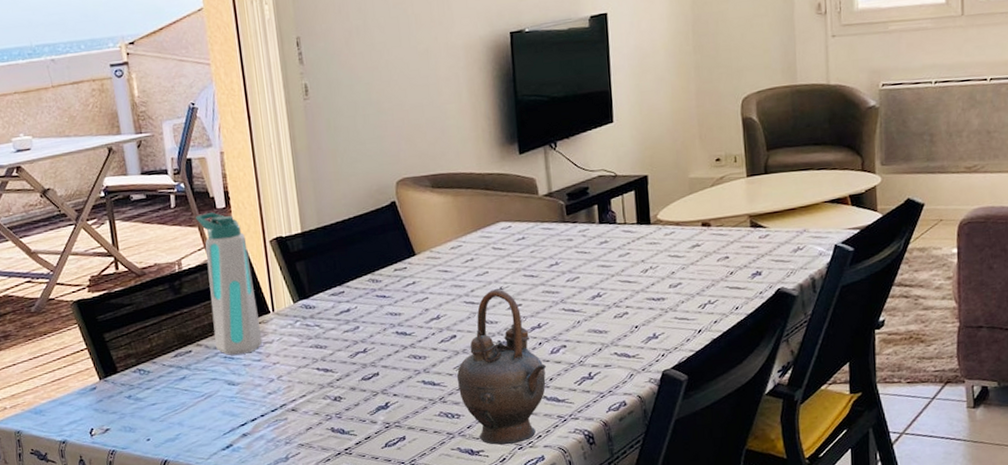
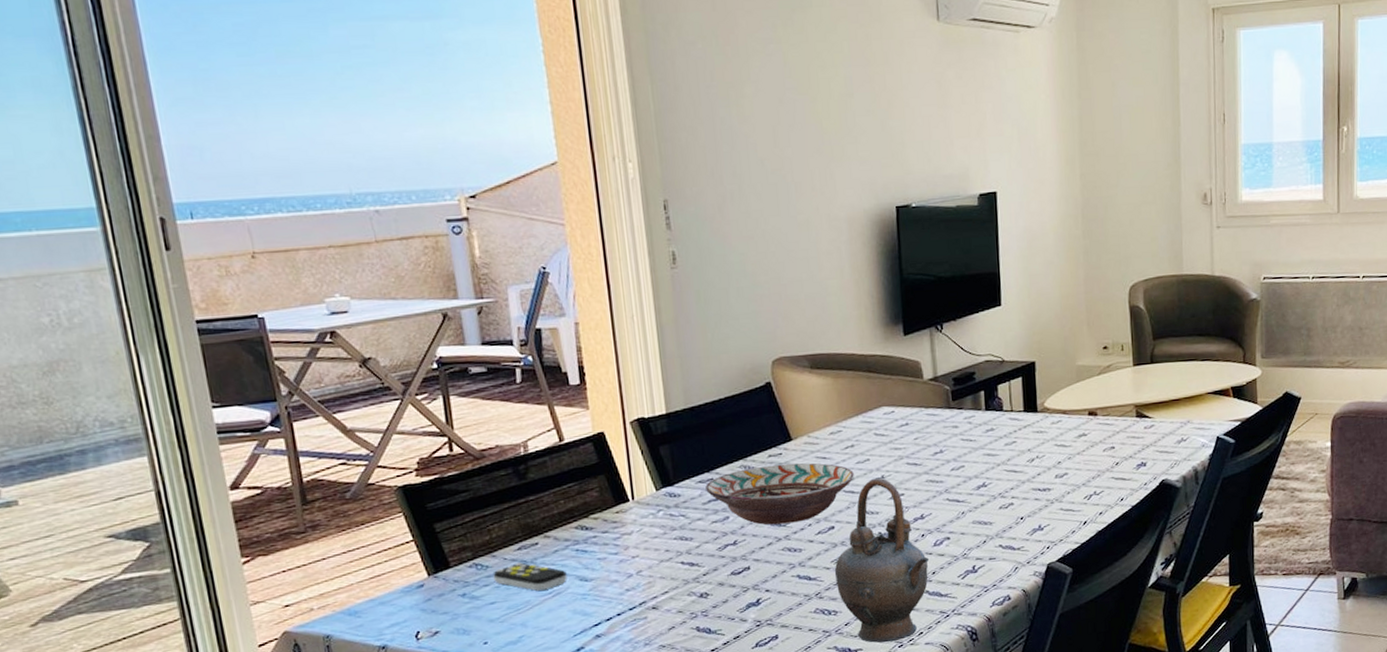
remote control: none [153,368,217,394] -> present [493,562,567,591]
water bottle: present [196,212,263,355] -> none [545,389,621,548]
decorative bowl: none [338,276,474,334] -> present [706,463,854,525]

